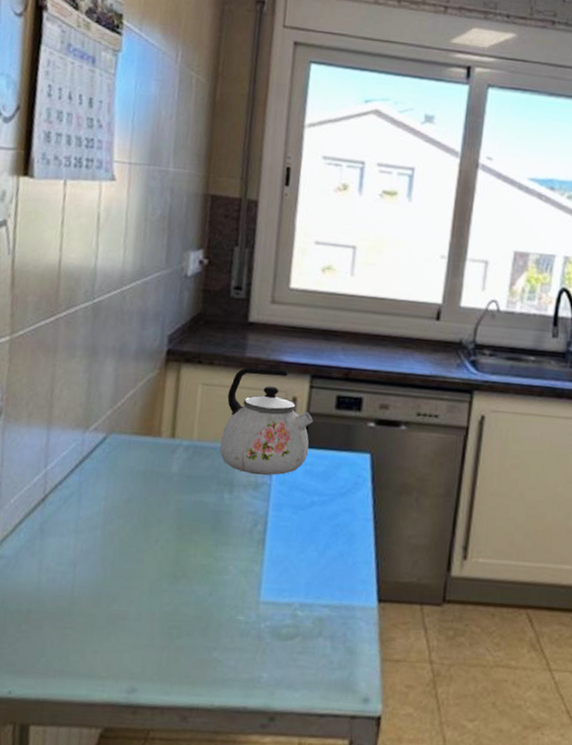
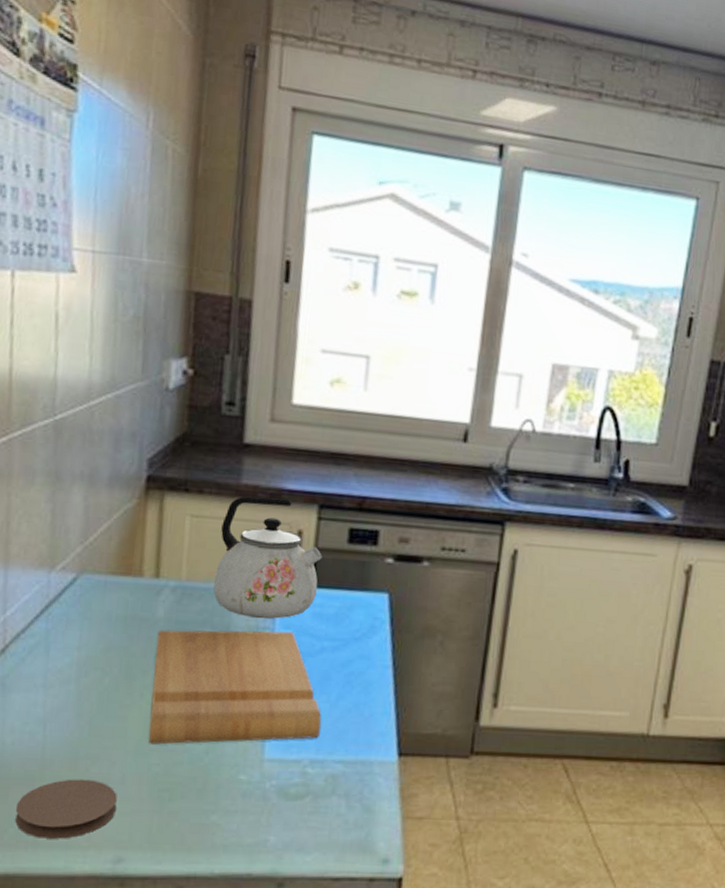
coaster: none [46,615,133,669] -> present [15,779,118,839]
cutting board: none [161,483,311,586] -> present [148,629,322,745]

